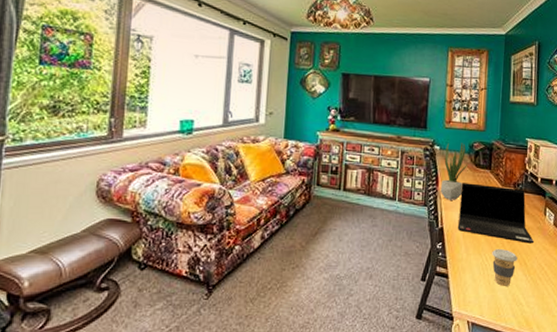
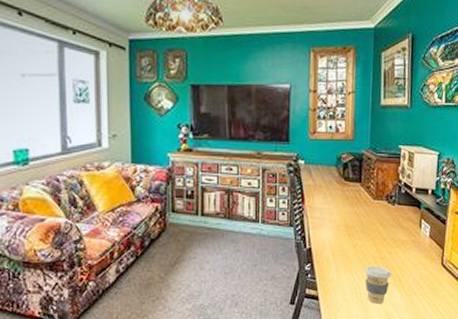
potted plant: present [440,143,469,200] -> none [306,155,337,218]
laptop computer: present [457,183,535,244] -> none [326,198,409,259]

